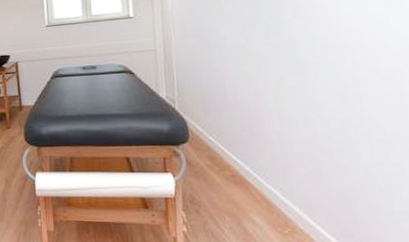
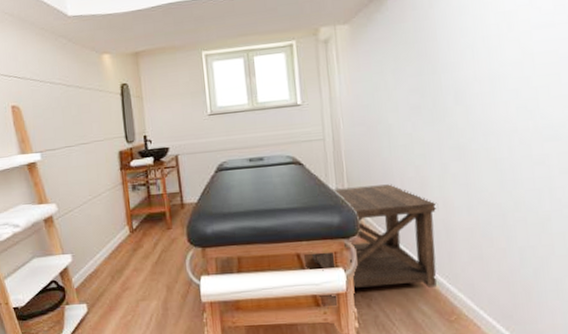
side table: none [142,95,273,198] -> present [312,184,439,288]

